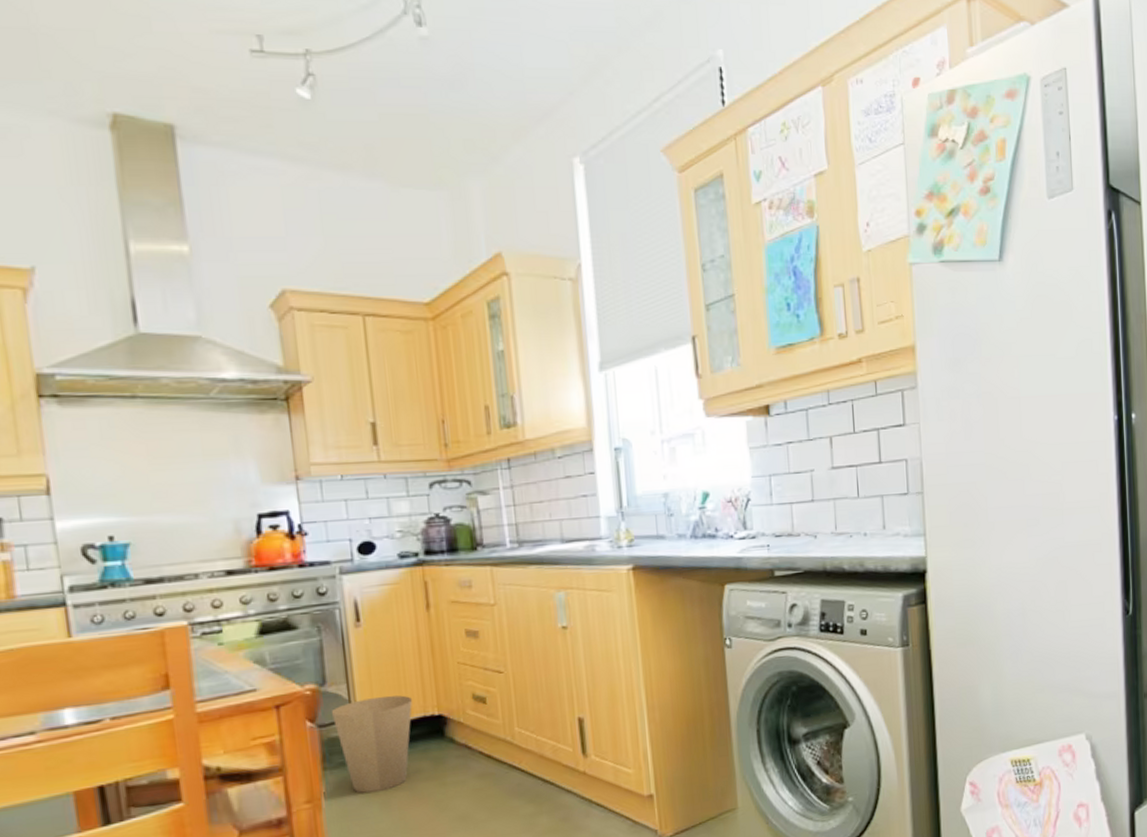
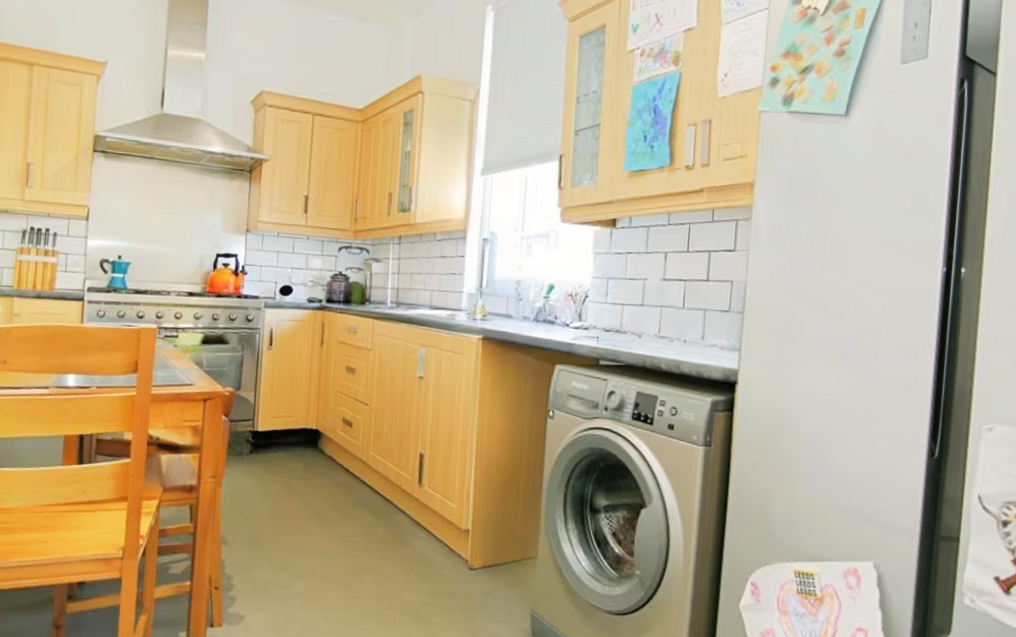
trash can: present [331,695,412,794] -> none [240,406,298,481]

